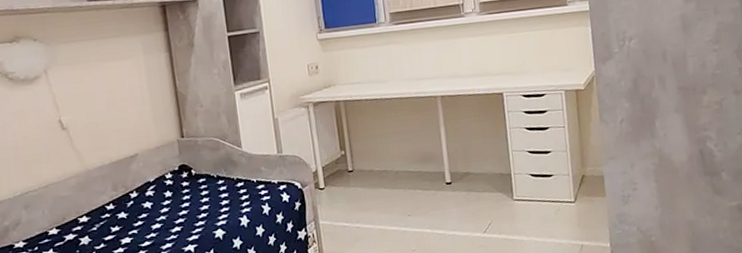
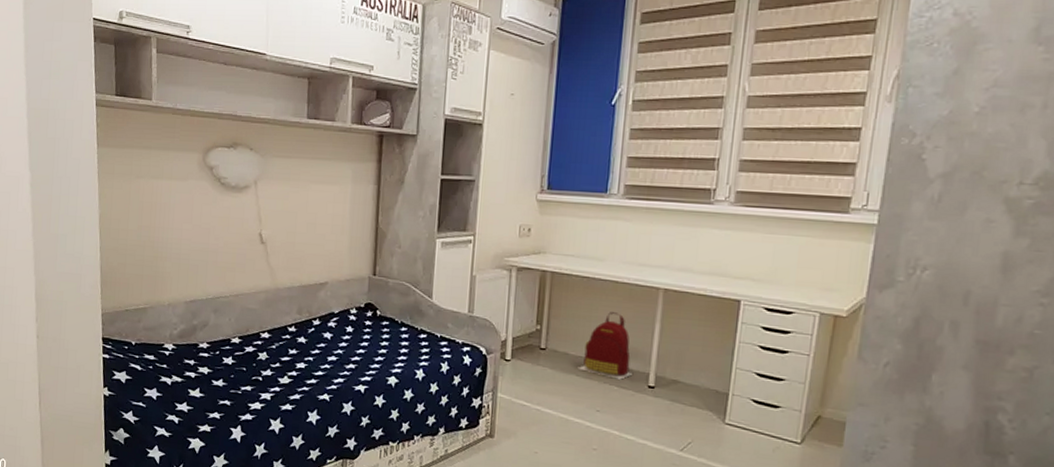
backpack: none [384,125,431,184] -> present [577,312,632,380]

